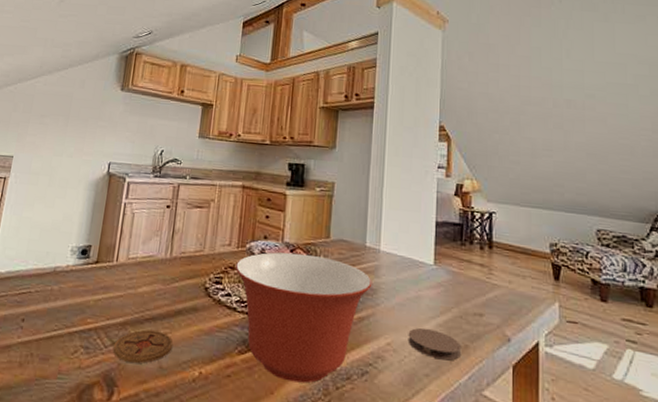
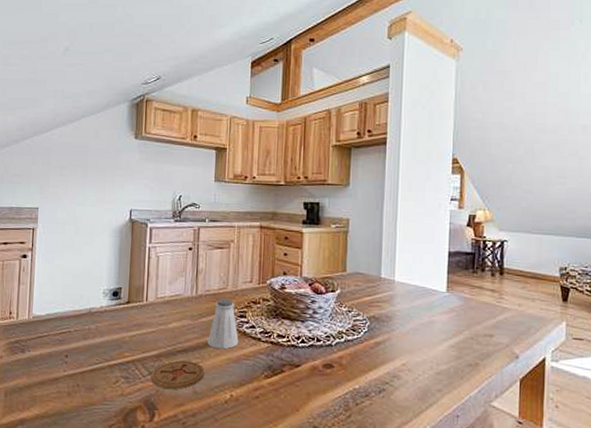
saltshaker: none [178,262,213,319] -> present [207,299,239,349]
mixing bowl: present [235,252,373,384] -> none [257,286,388,401]
coaster: present [408,327,460,361] -> none [421,349,471,377]

